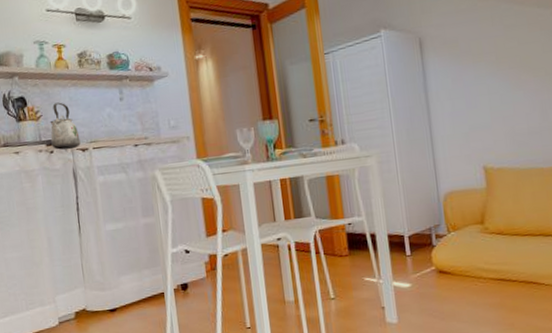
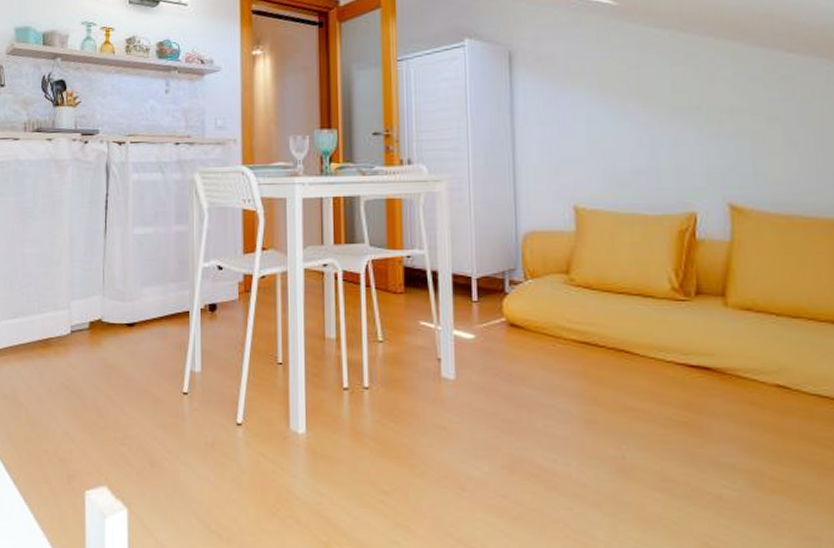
kettle: present [50,102,81,151] -> none [87,89,118,142]

